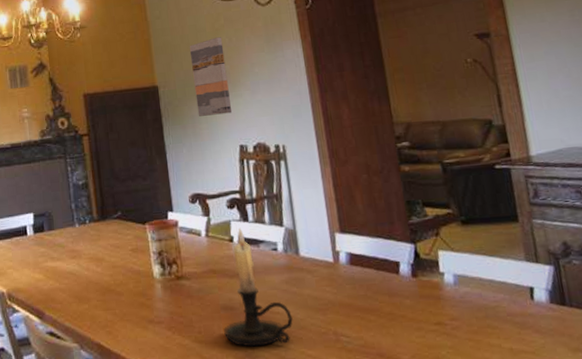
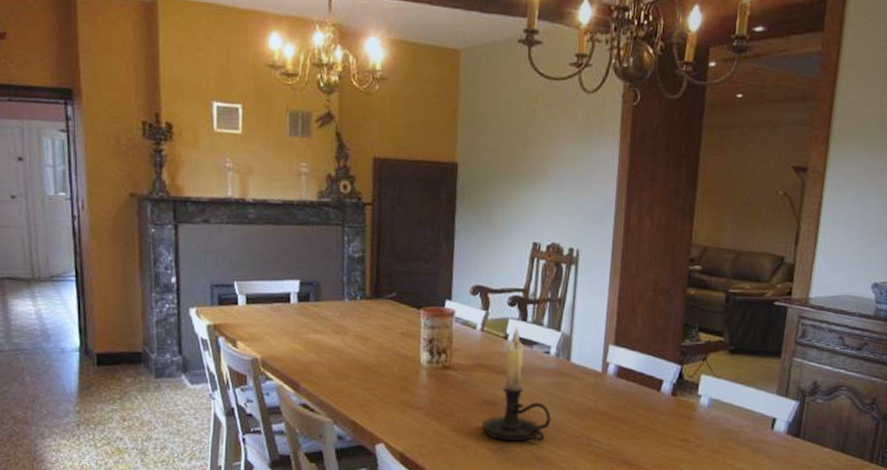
wall art: present [189,37,232,116] -> none [495,119,537,207]

